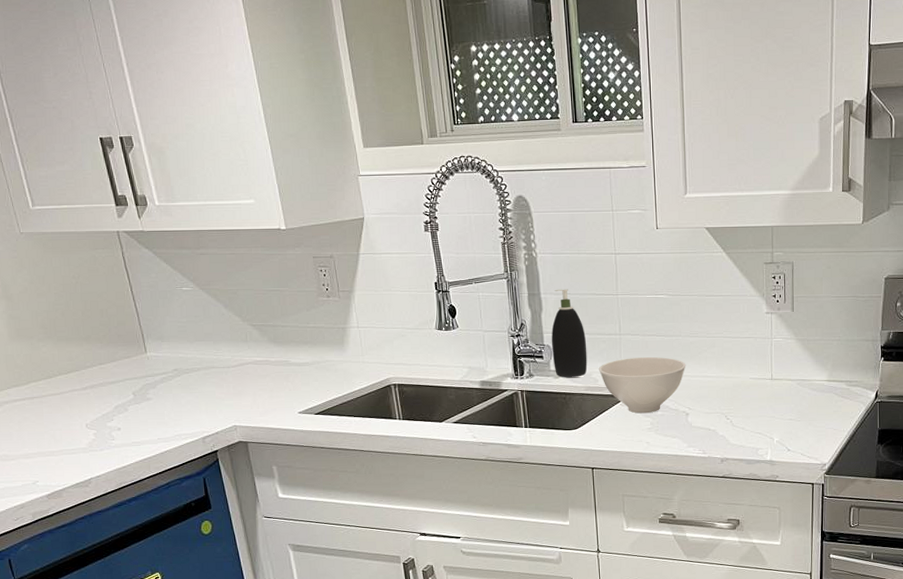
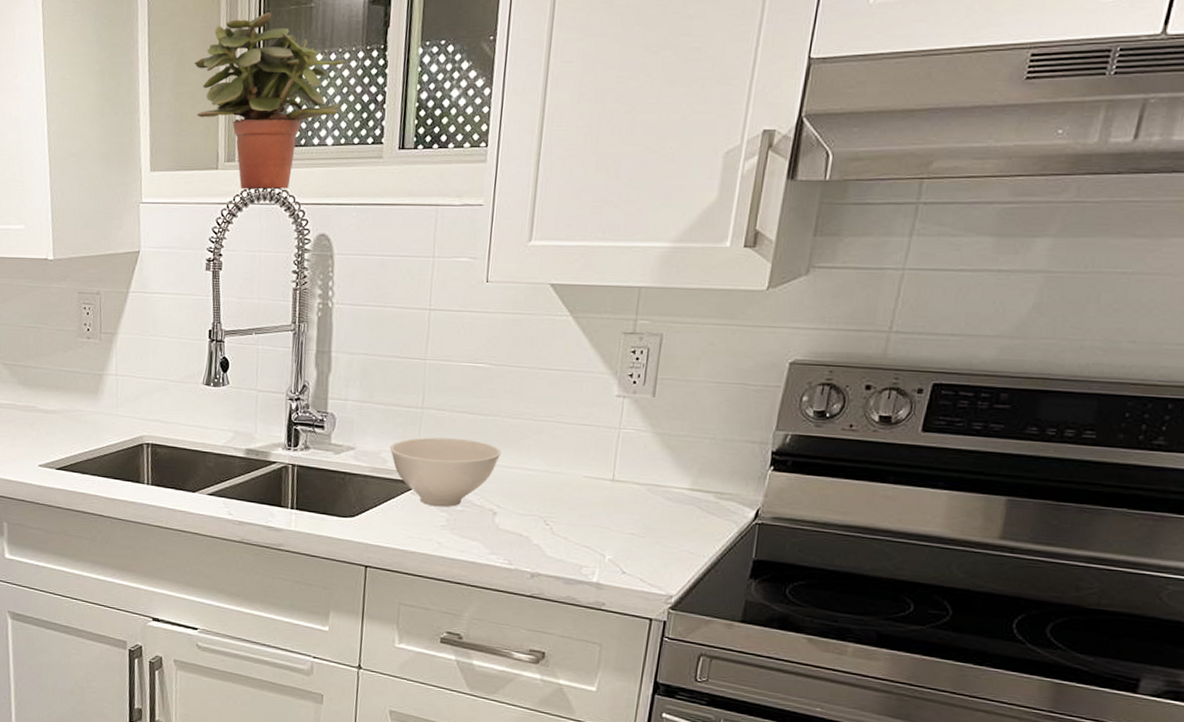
potted plant: none [390,8,520,161] -> present [194,12,347,190]
soap dispenser: present [552,289,588,378] -> none [335,347,380,456]

